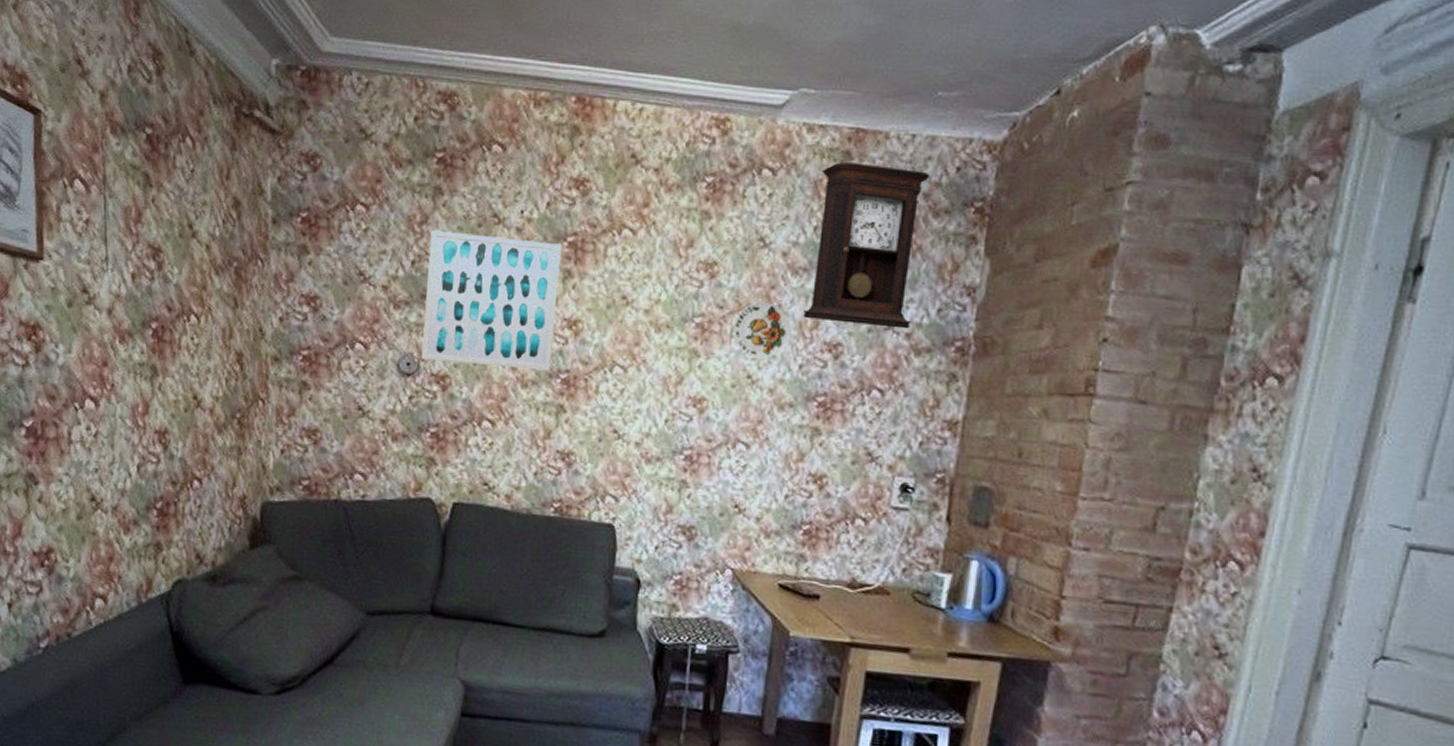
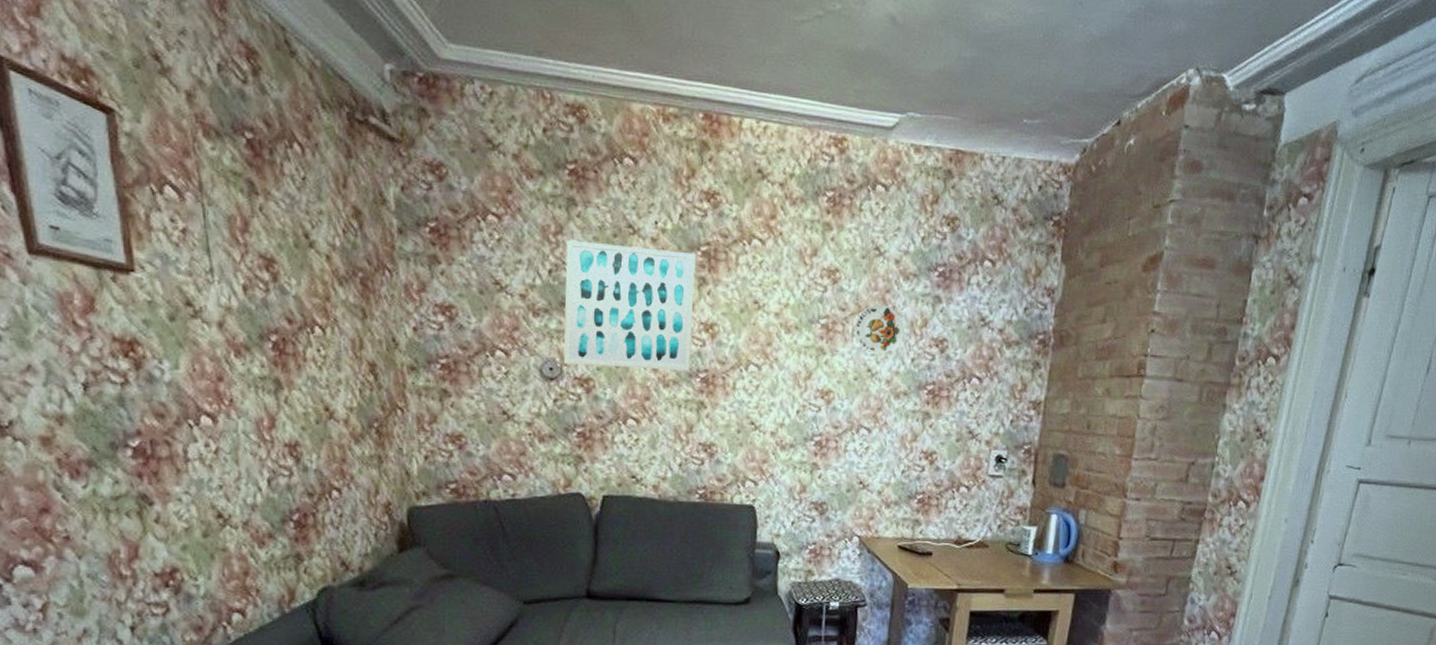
pendulum clock: present [803,162,930,329] -> none [914,180,1017,325]

